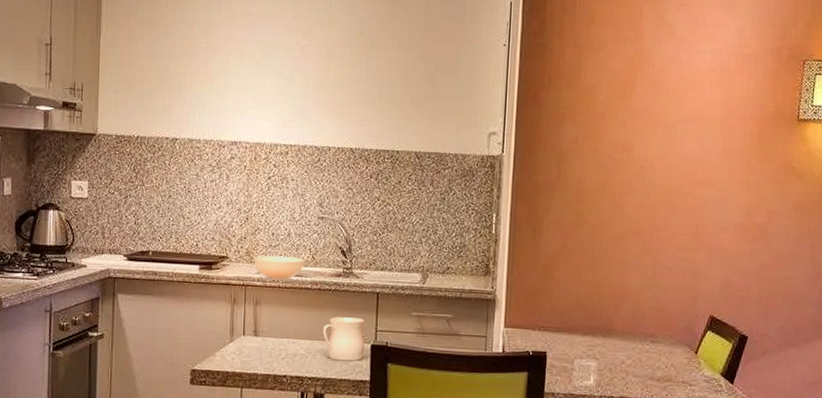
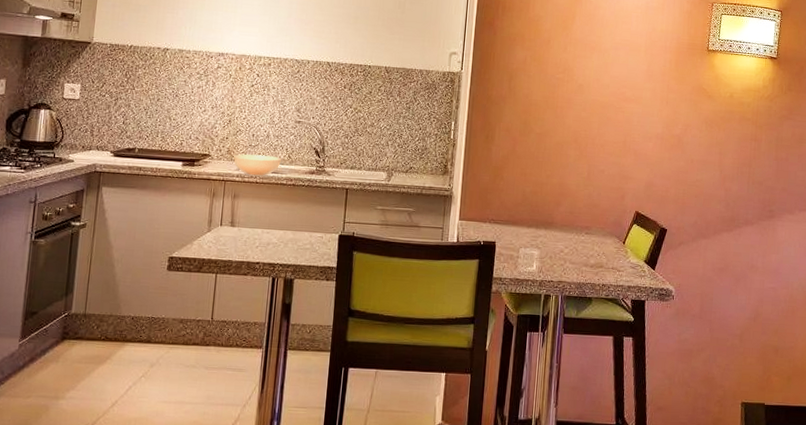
mug: present [322,317,365,361] -> none [295,209,335,250]

